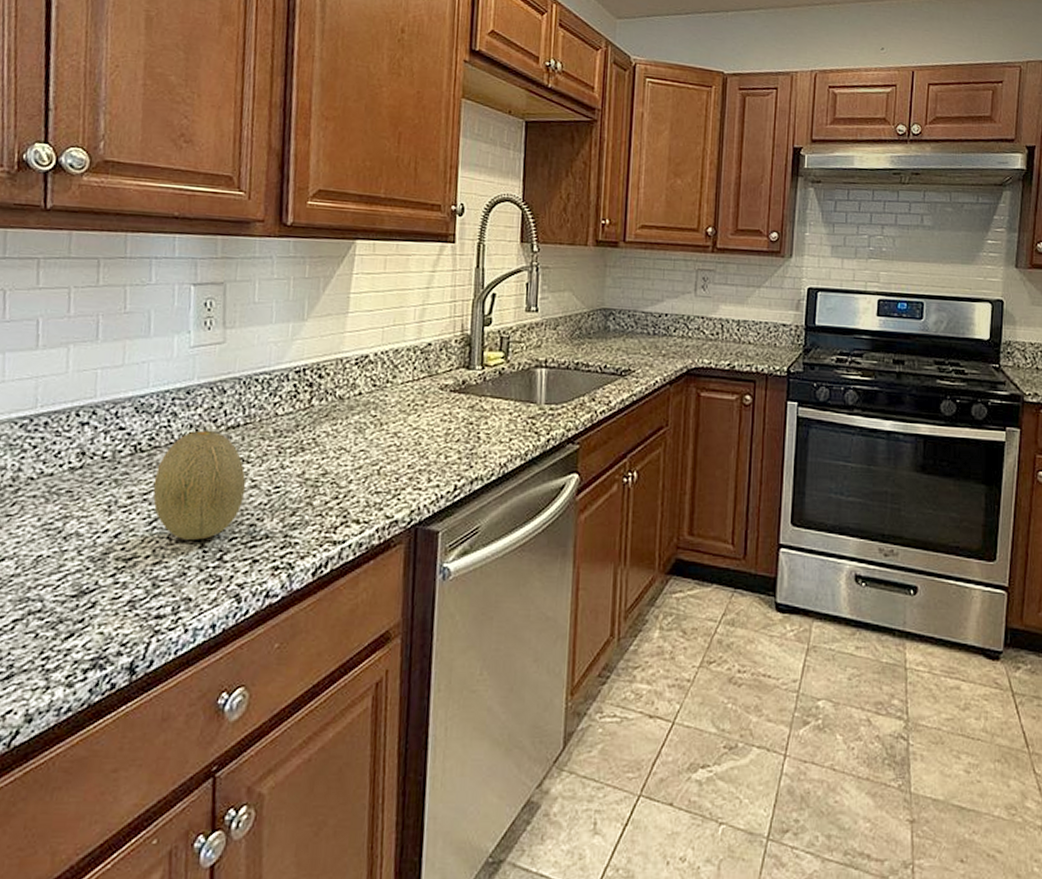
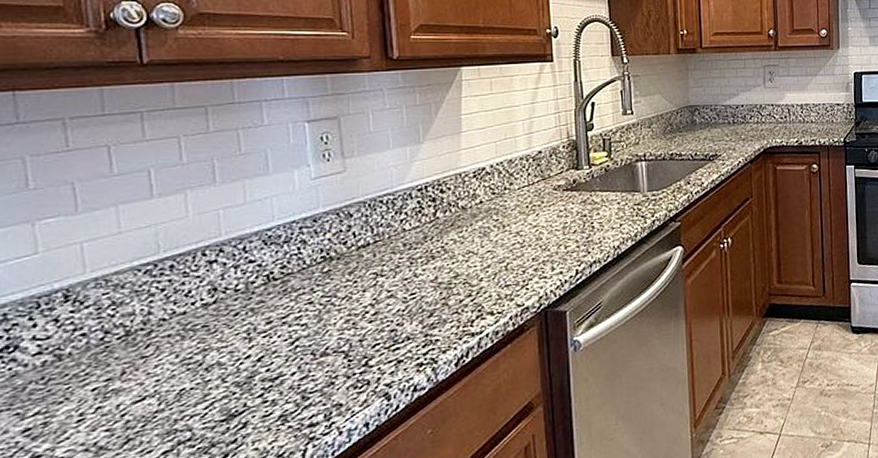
fruit: present [153,431,246,540] -> none [291,252,383,353]

